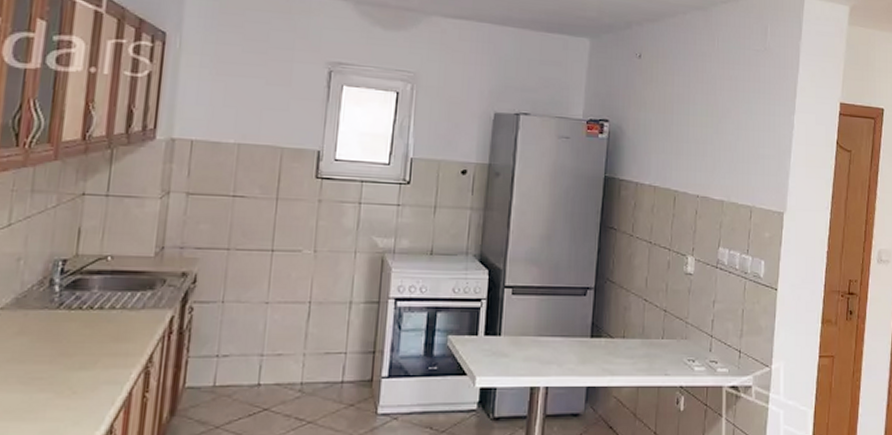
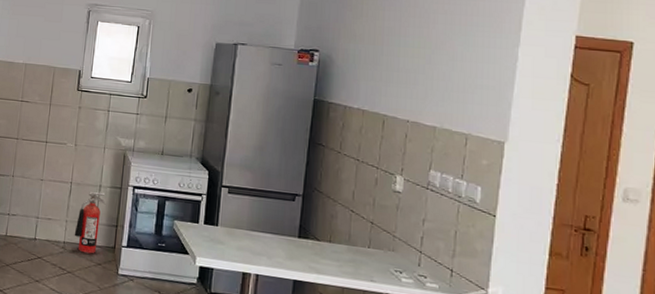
fire extinguisher: none [315,310,359,394] -> present [74,192,106,254]

